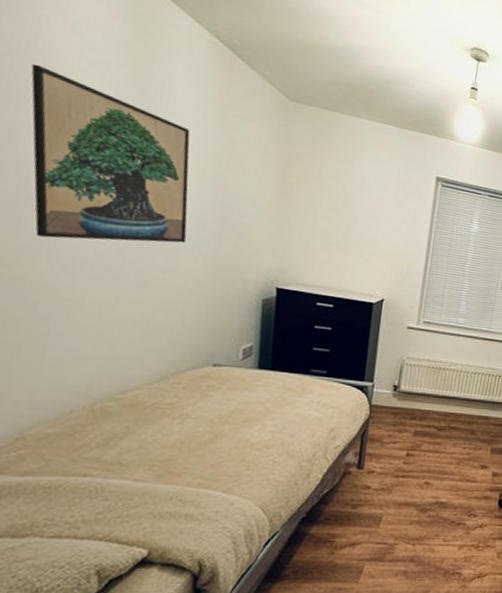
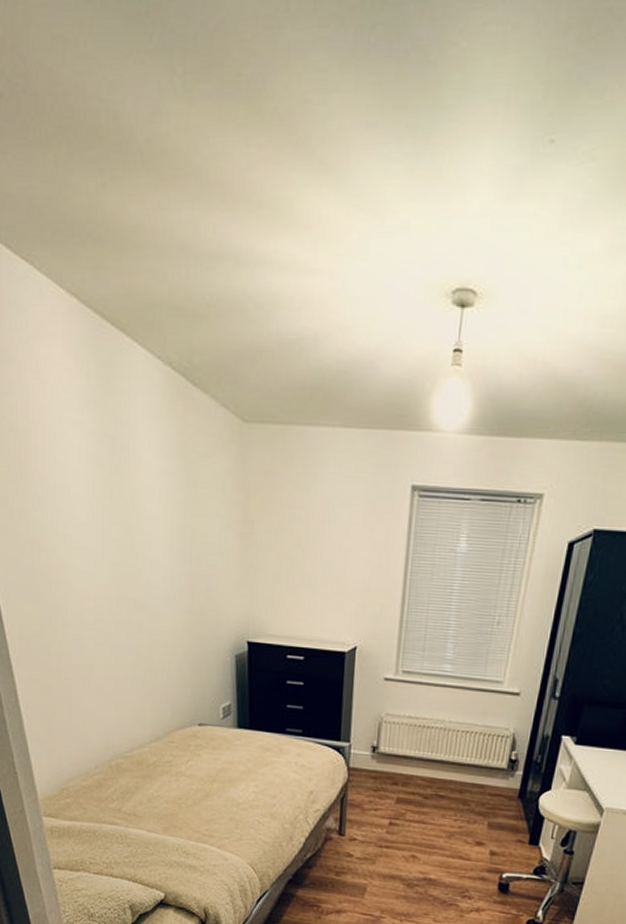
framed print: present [31,63,191,243] -> none [28,438,164,608]

